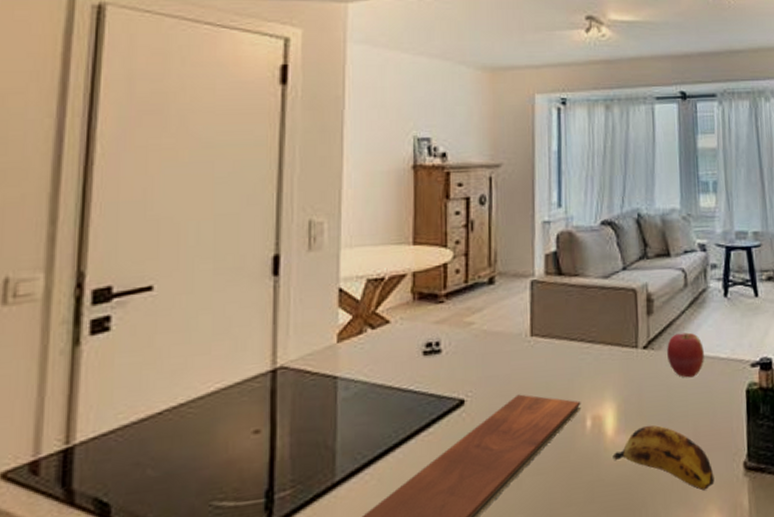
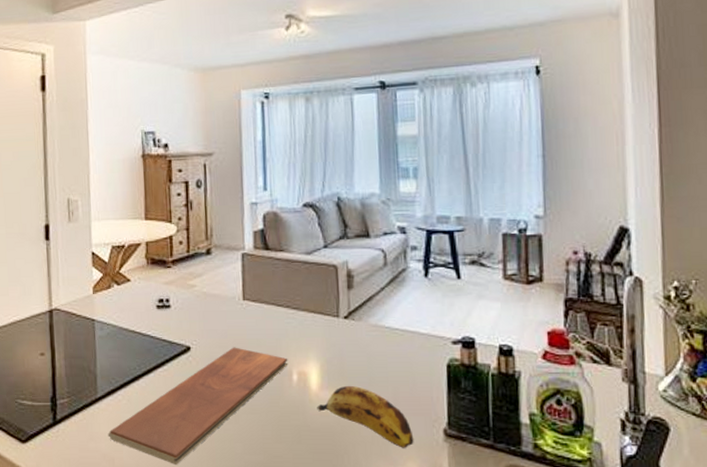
apple: present [667,332,704,378] -> none [367,307,404,348]

